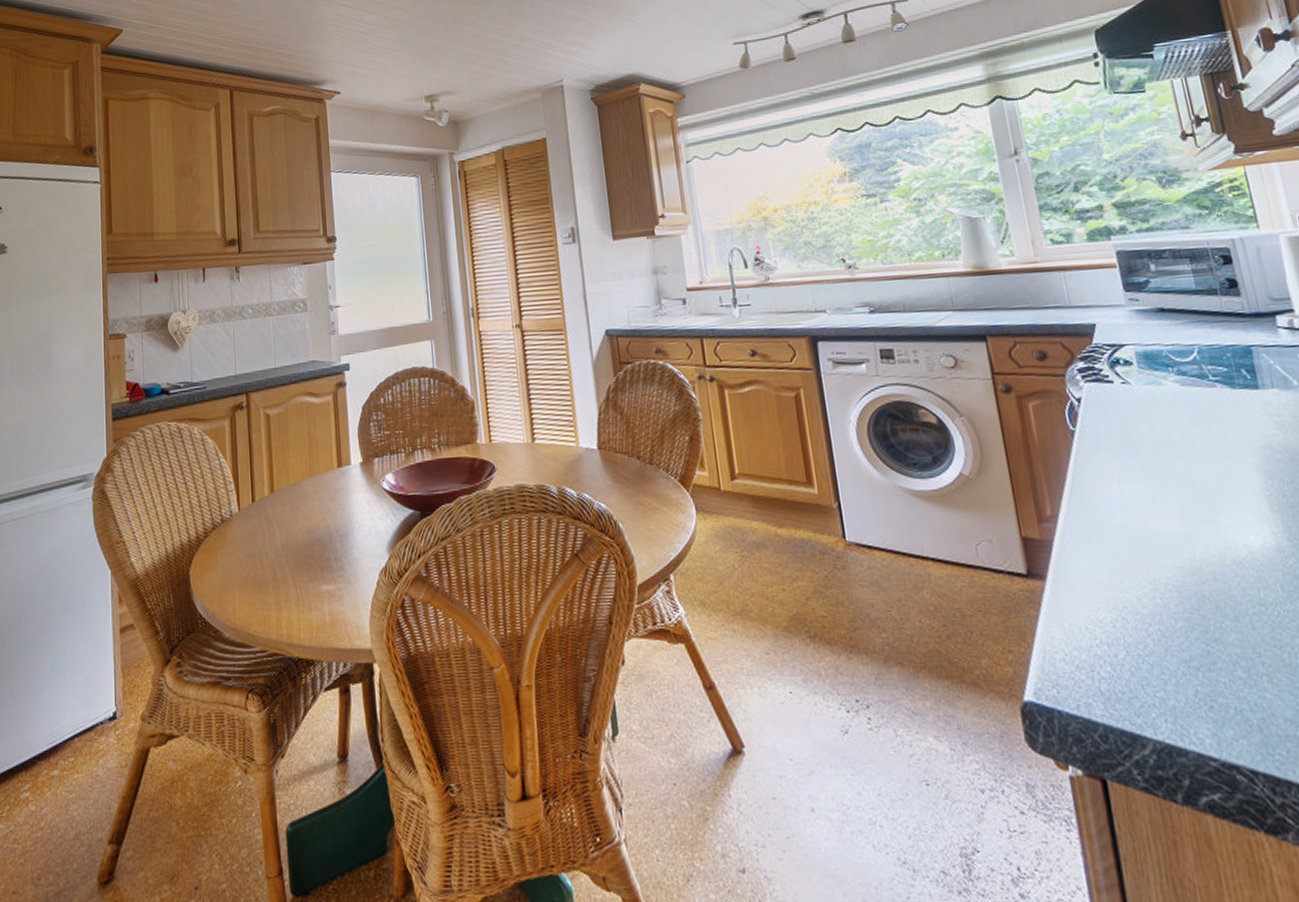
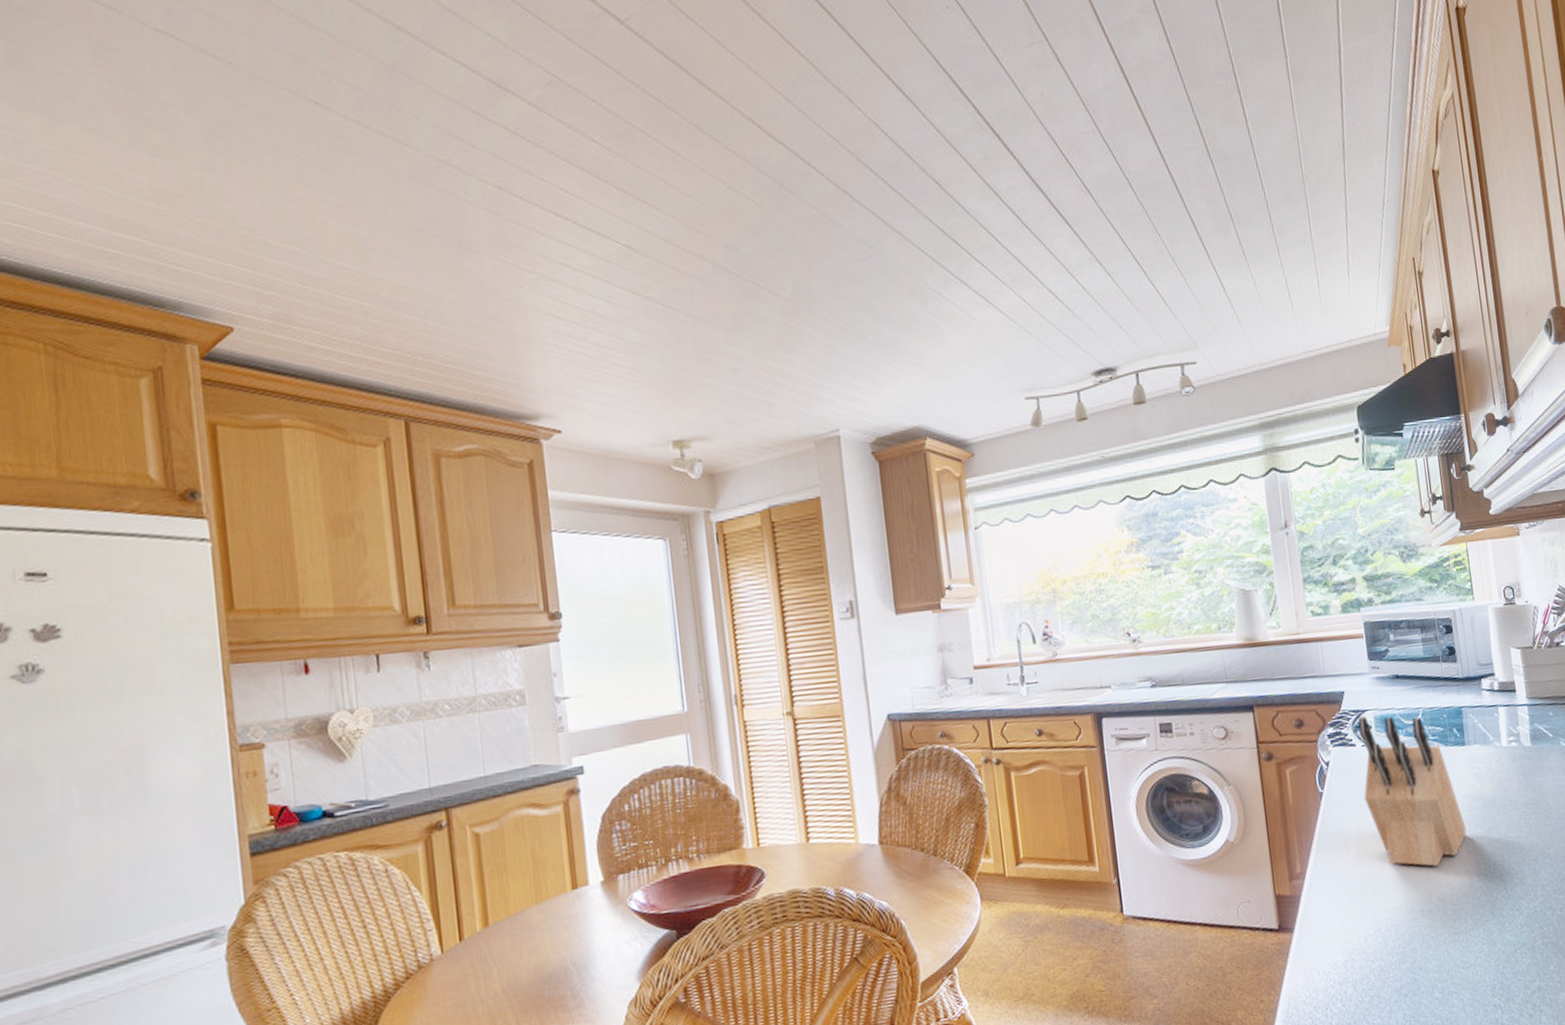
knife block: none [1113,351,1269,524] -> present [1357,716,1467,867]

